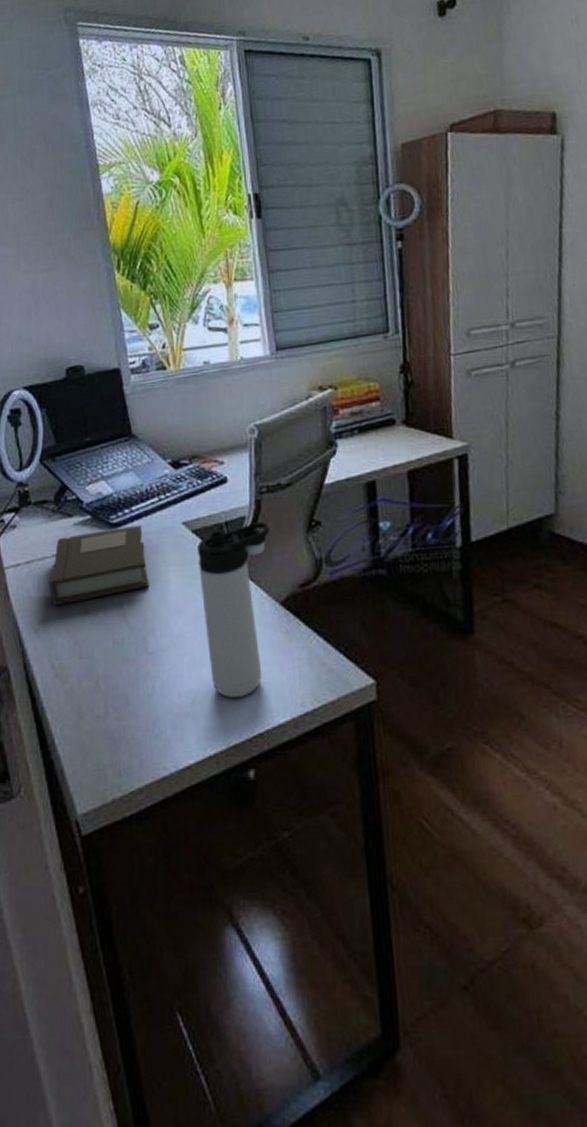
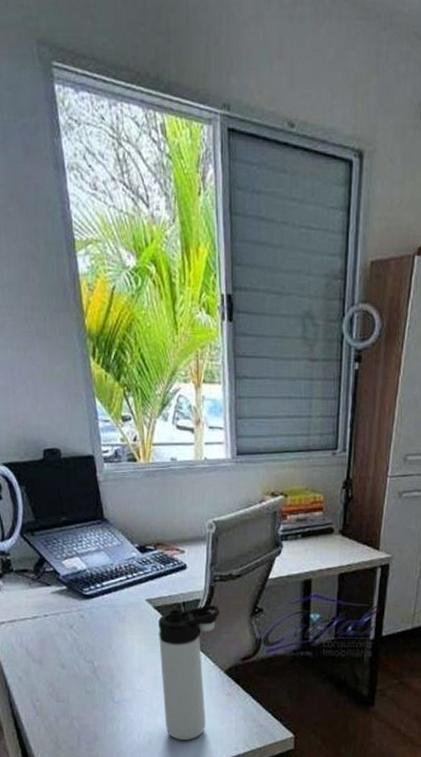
book: present [48,525,150,606] -> none [29,598,117,659]

